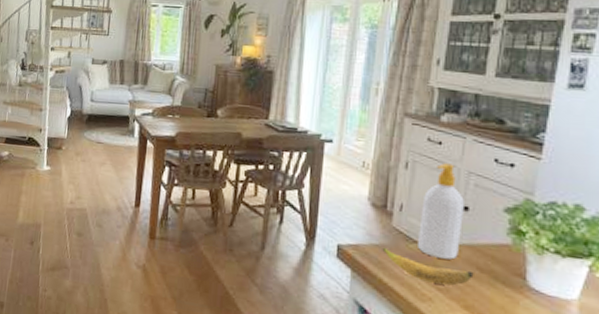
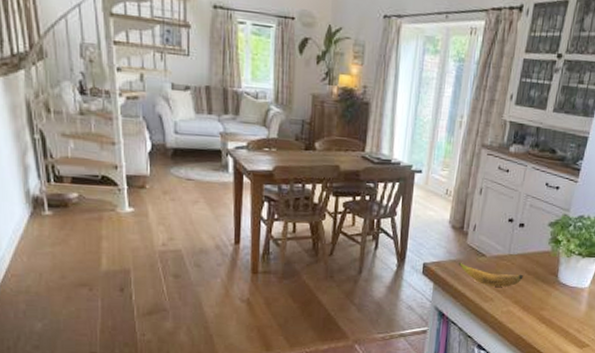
soap bottle: present [418,163,464,260] -> none [485,188,521,267]

